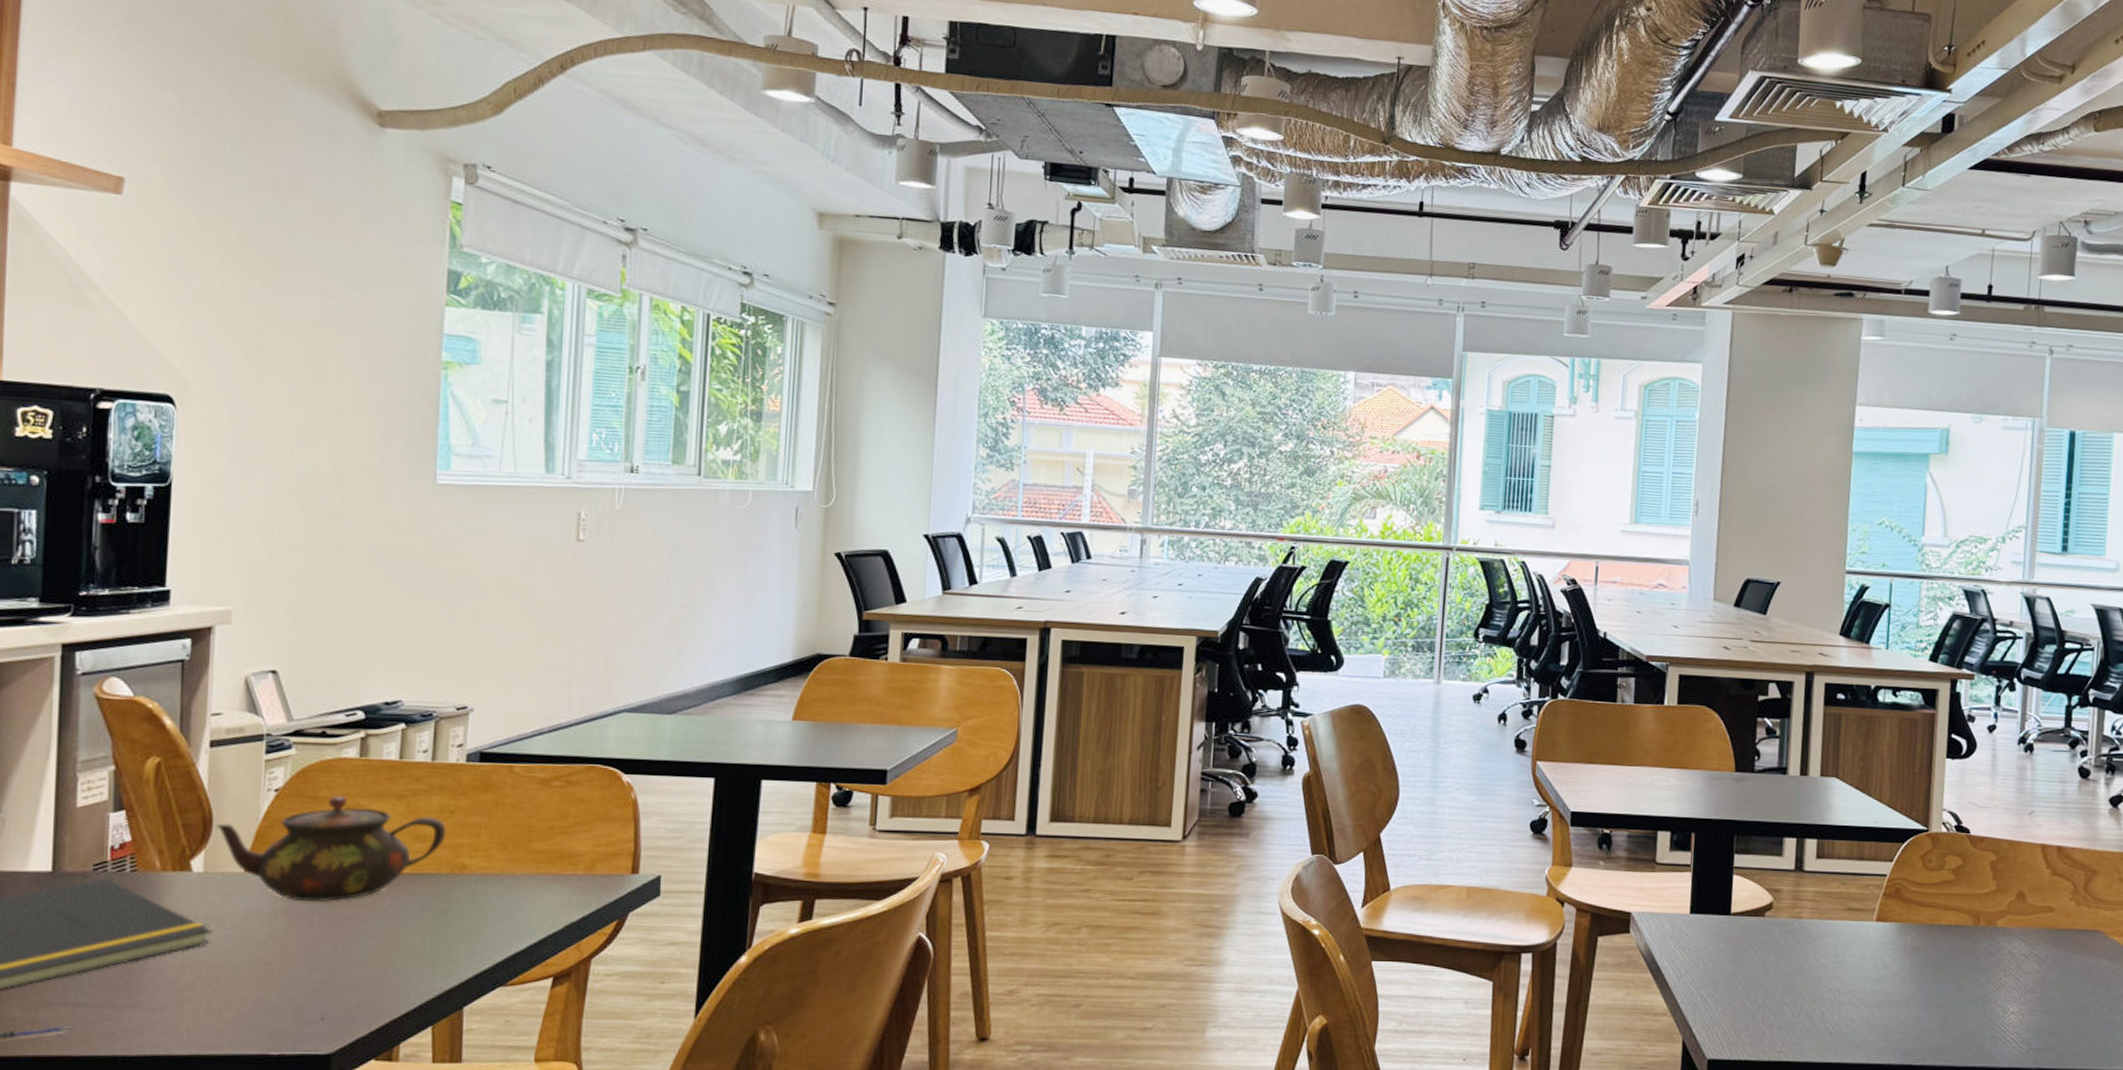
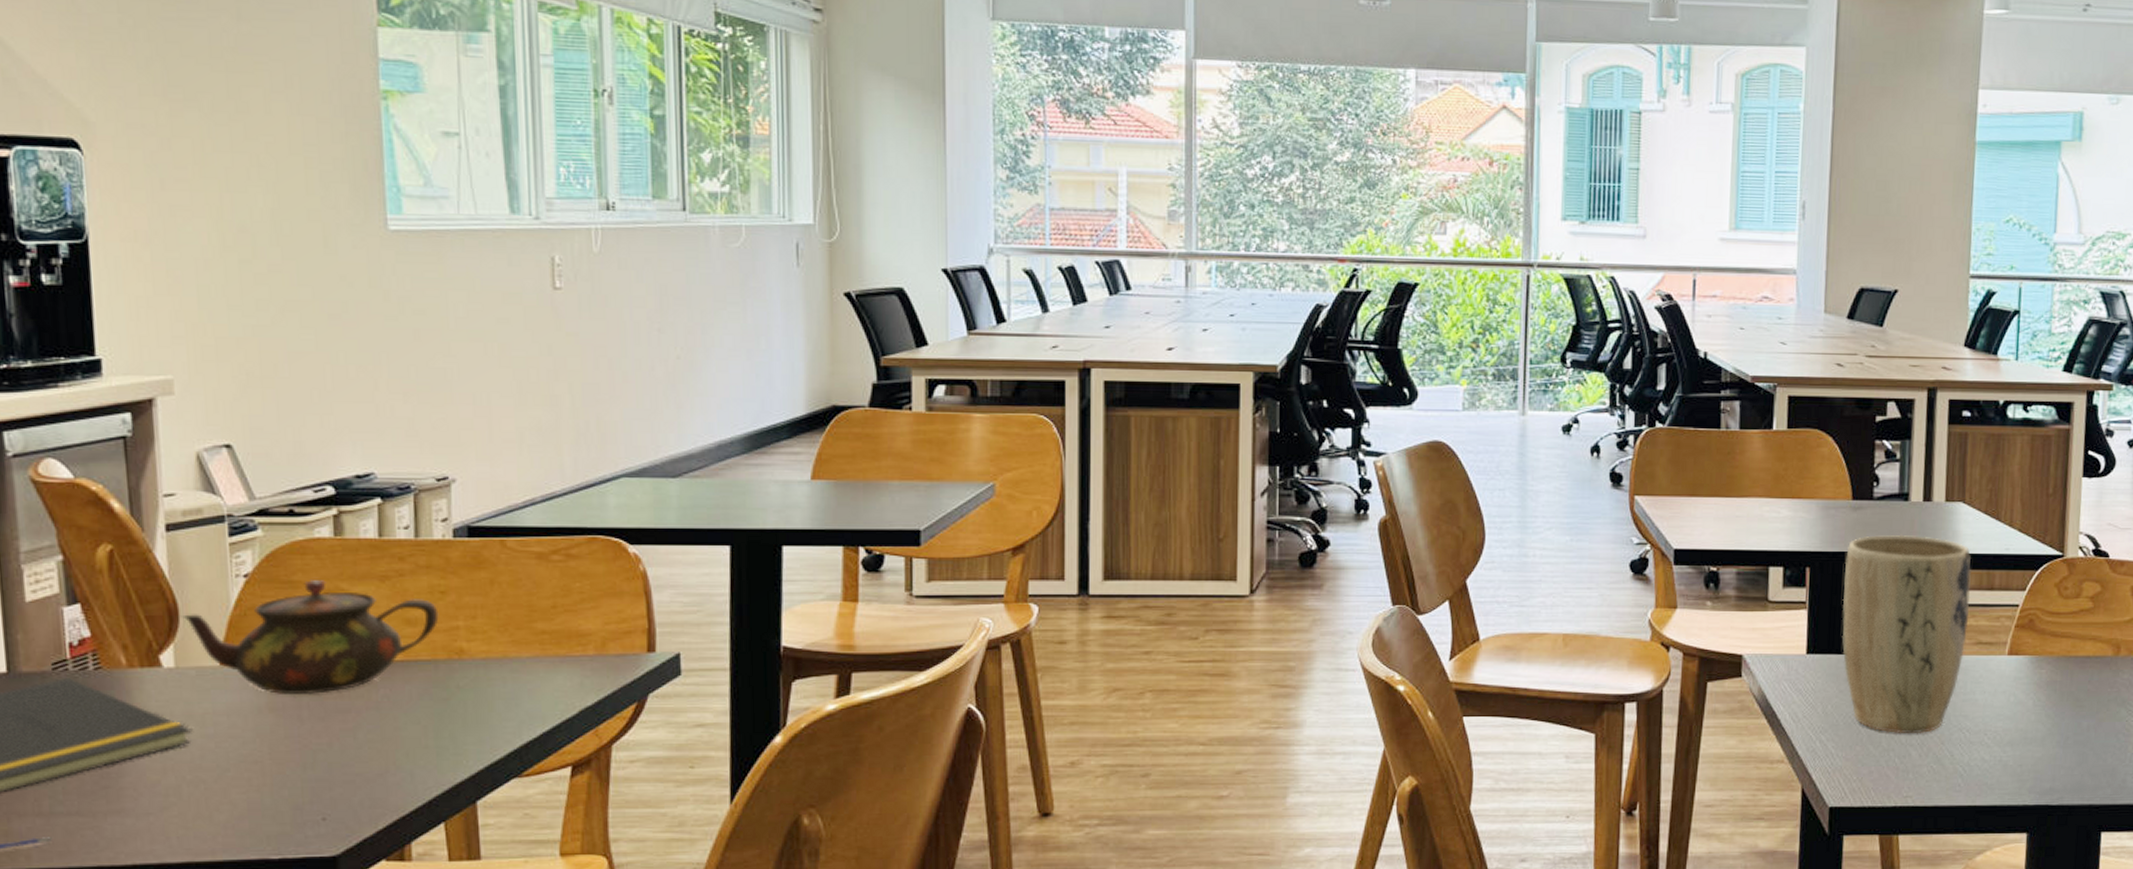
plant pot: none [1723,805,1843,993] -> present [1841,534,1971,734]

